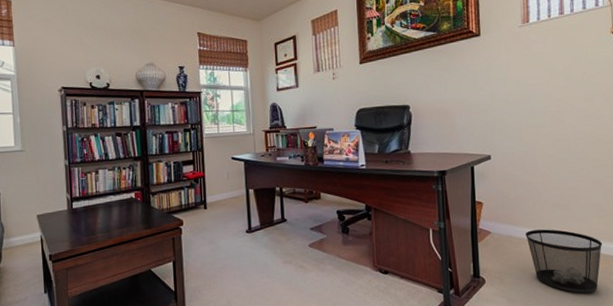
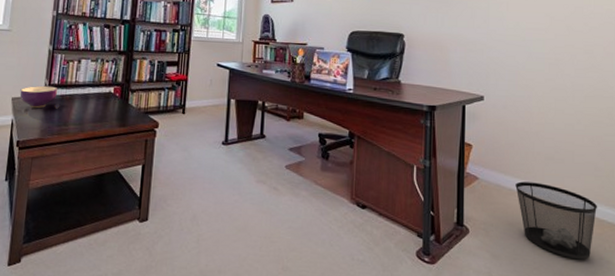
bowl: none [43,199,81,223] -> present [20,85,58,109]

